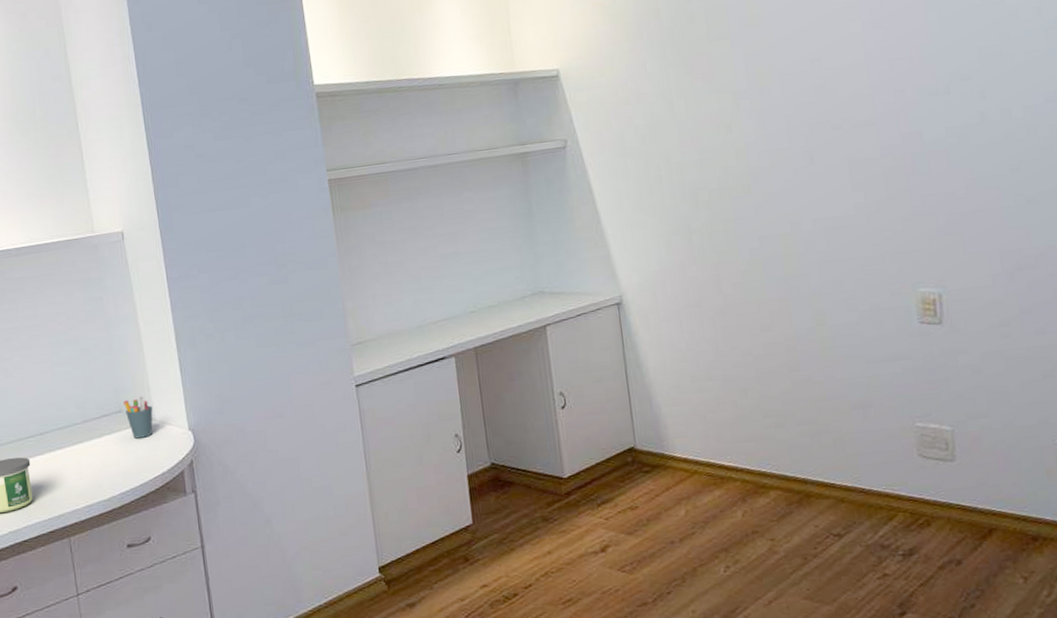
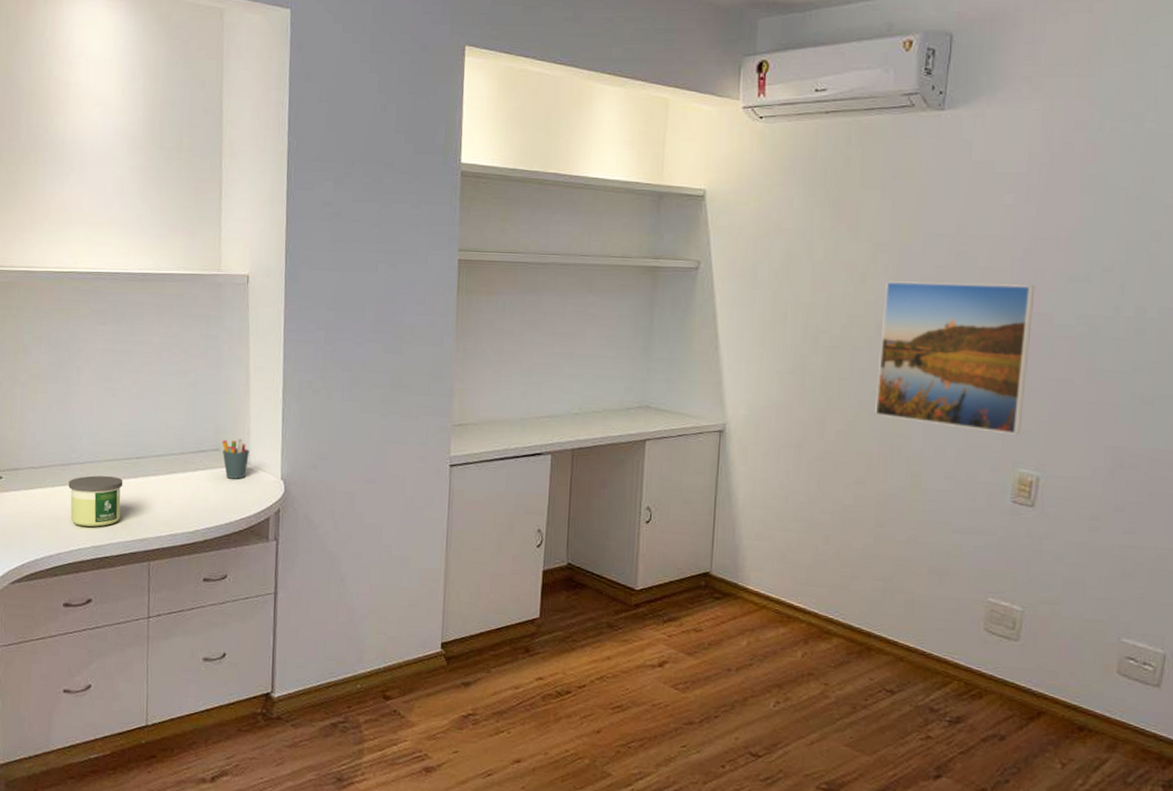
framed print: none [752,106,914,261] -> present [875,281,1034,435]

